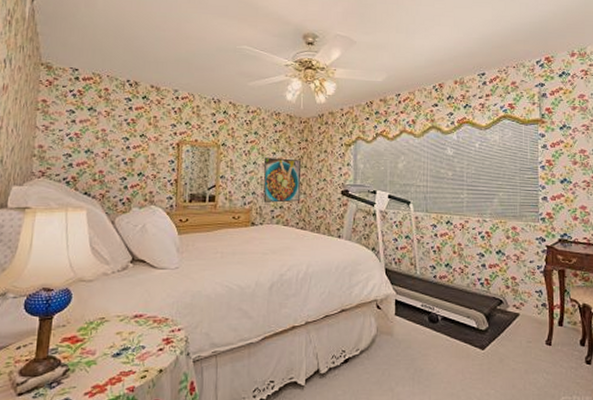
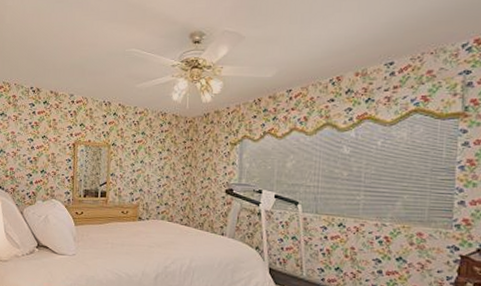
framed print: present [263,157,302,203] -> none [149,156,186,200]

